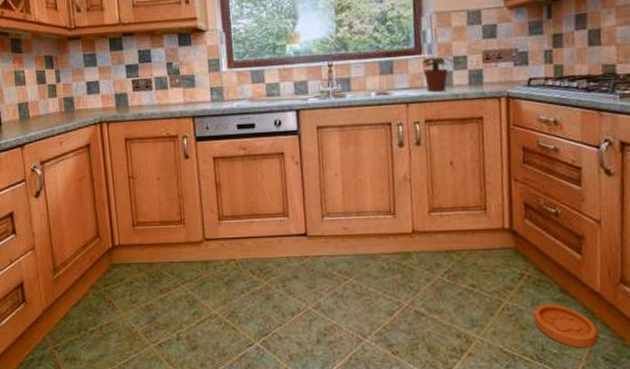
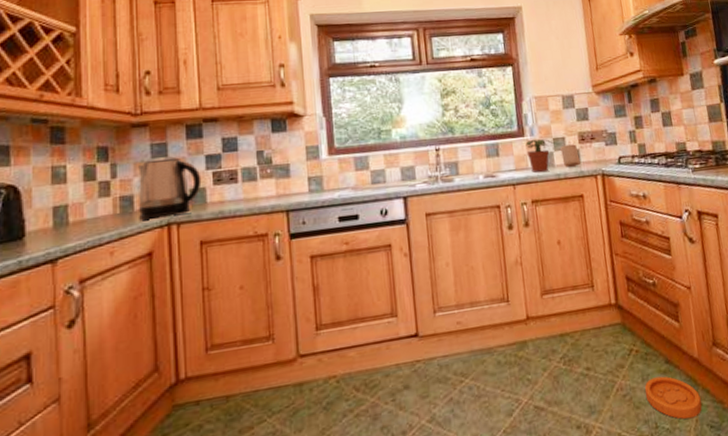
kettle: none [75,66,124,118] -> present [138,157,202,220]
canister: none [460,62,490,89] -> present [560,143,587,168]

